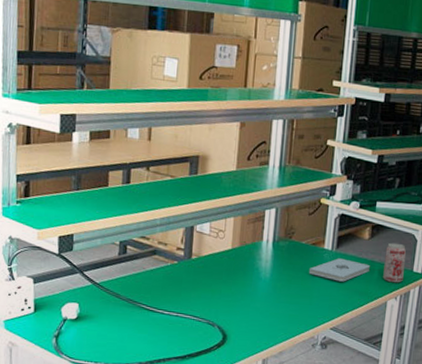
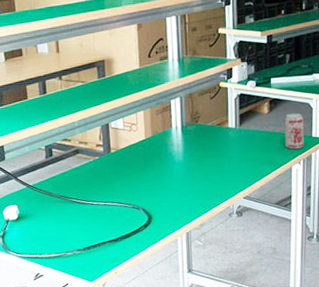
notepad: present [309,258,371,282] -> none [218,134,273,155]

